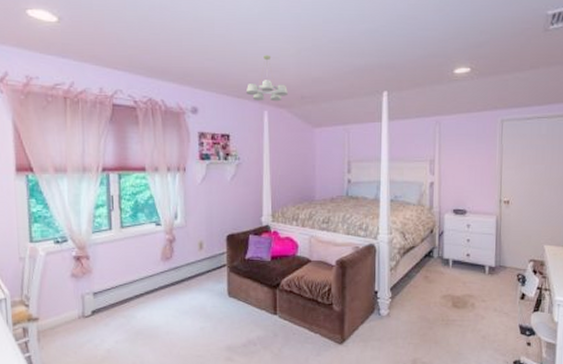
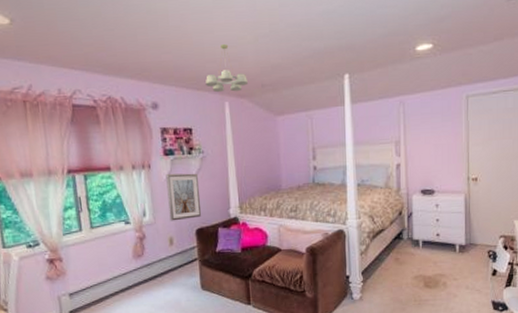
picture frame: none [200,177,234,225] -> present [166,173,202,221]

